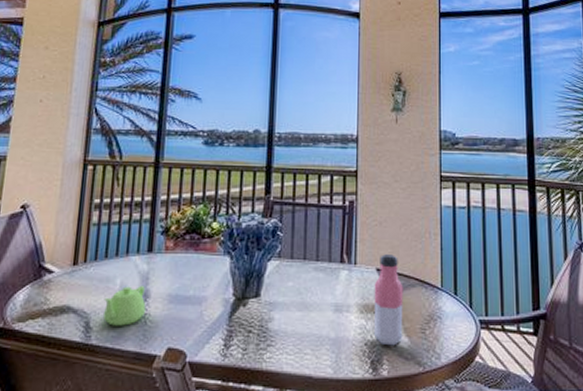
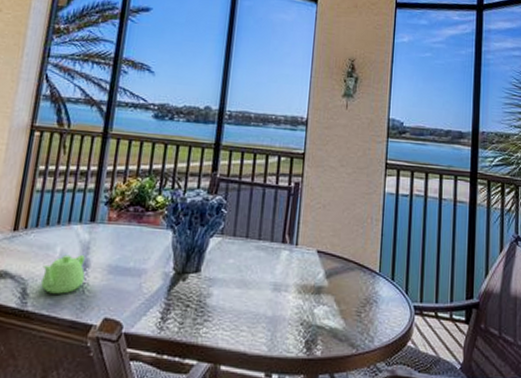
water bottle: present [373,254,403,346] -> none [310,237,342,327]

